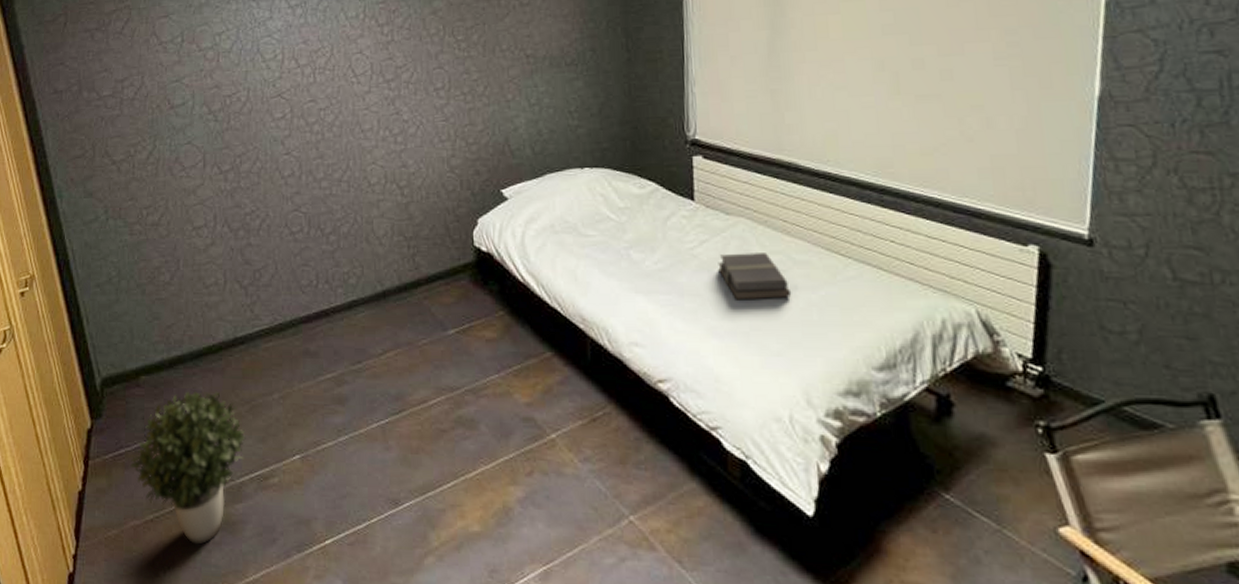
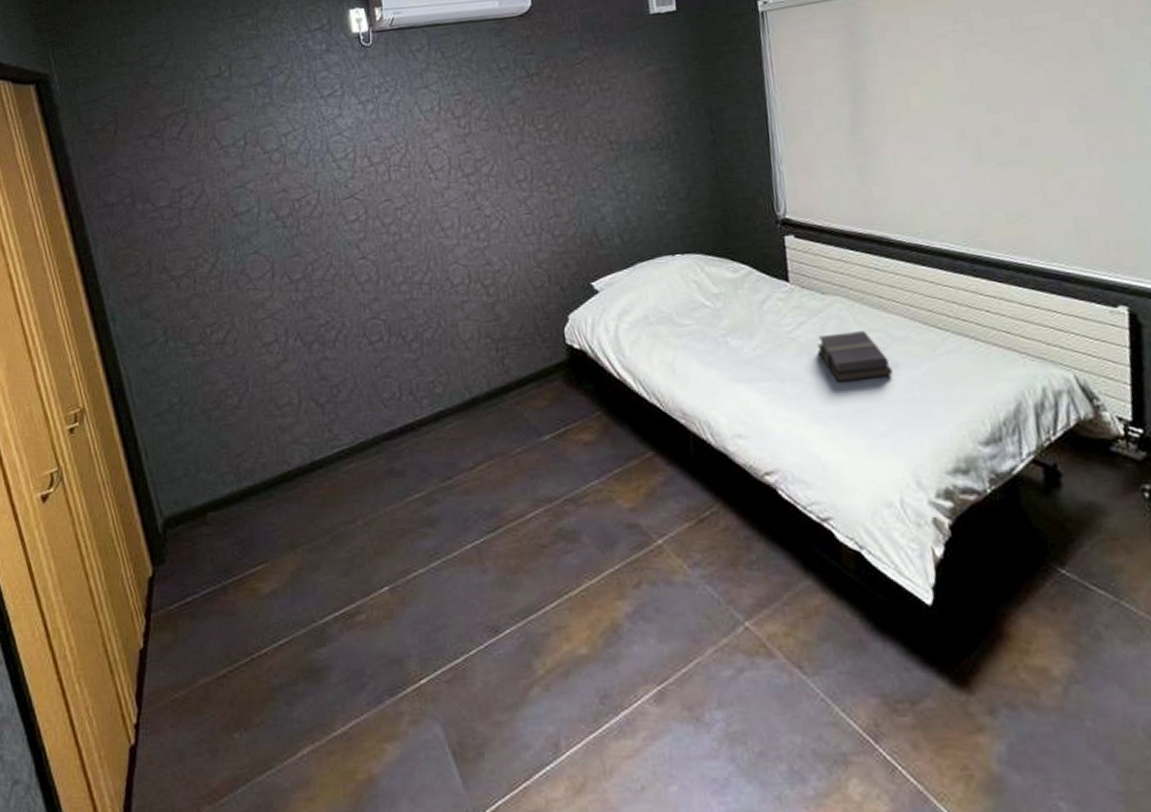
potted plant: present [129,391,246,545] -> none [198,524,328,699]

